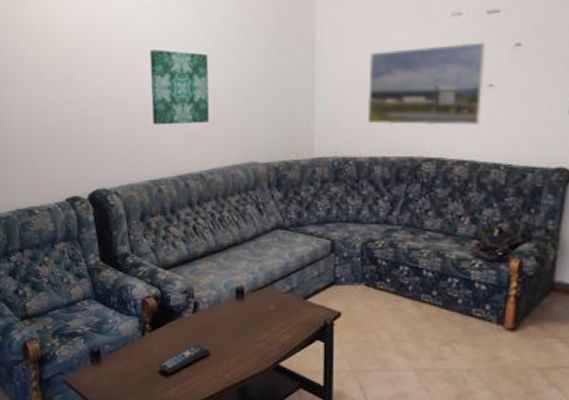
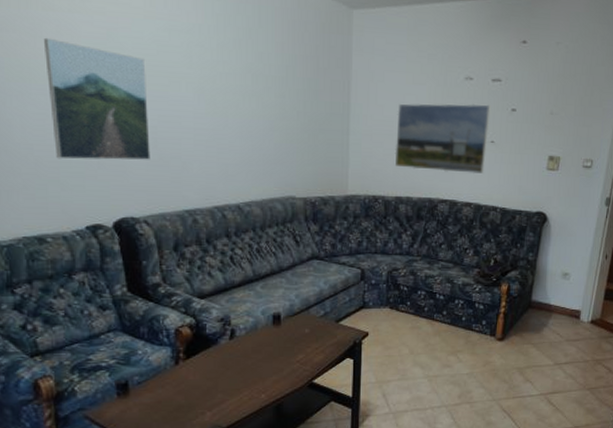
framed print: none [36,29,120,137] -> present [44,37,150,160]
wall art: present [150,49,209,125] -> none [184,77,247,156]
remote control: present [158,343,210,374] -> none [193,368,247,400]

